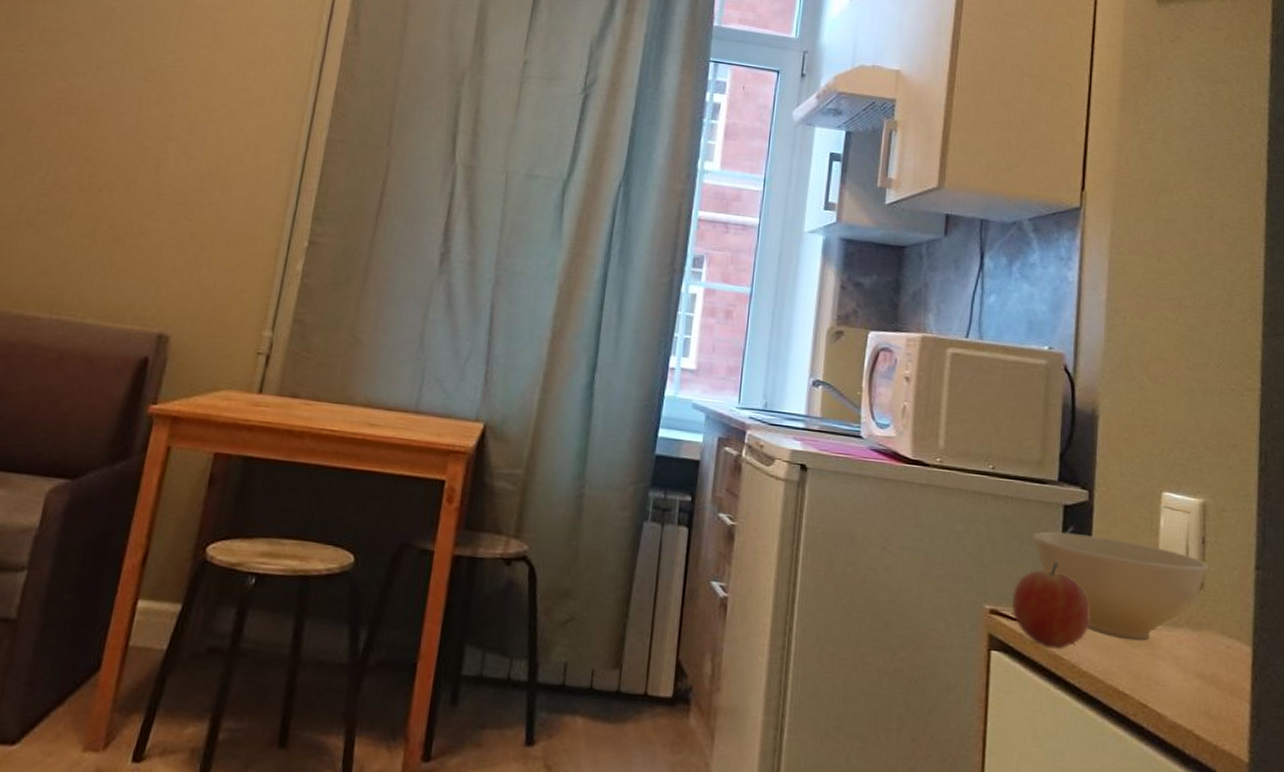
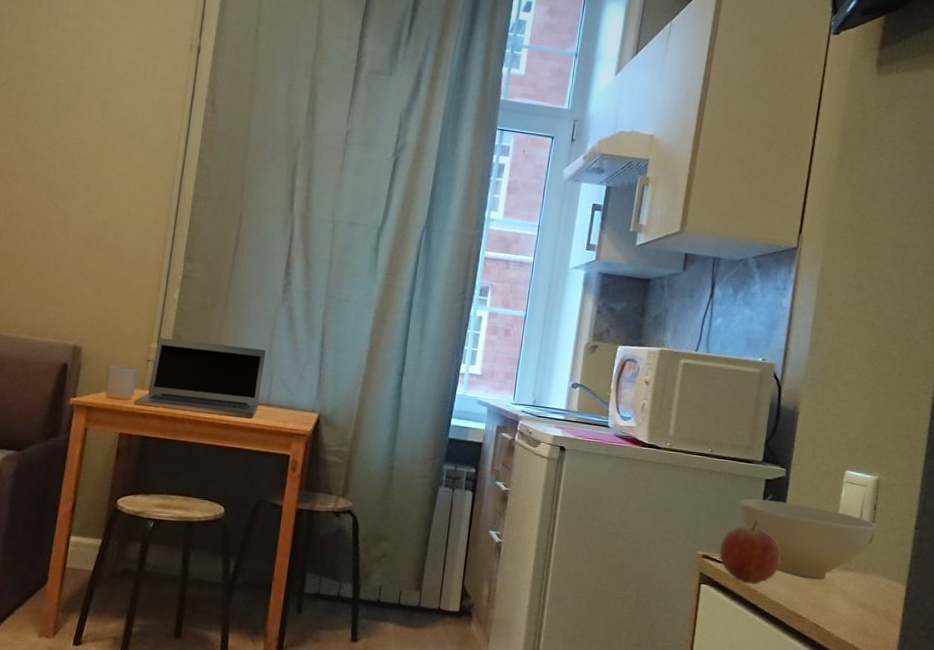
mug: none [197,360,244,408] -> present [104,365,138,401]
laptop: none [235,322,416,430] -> present [133,337,266,418]

